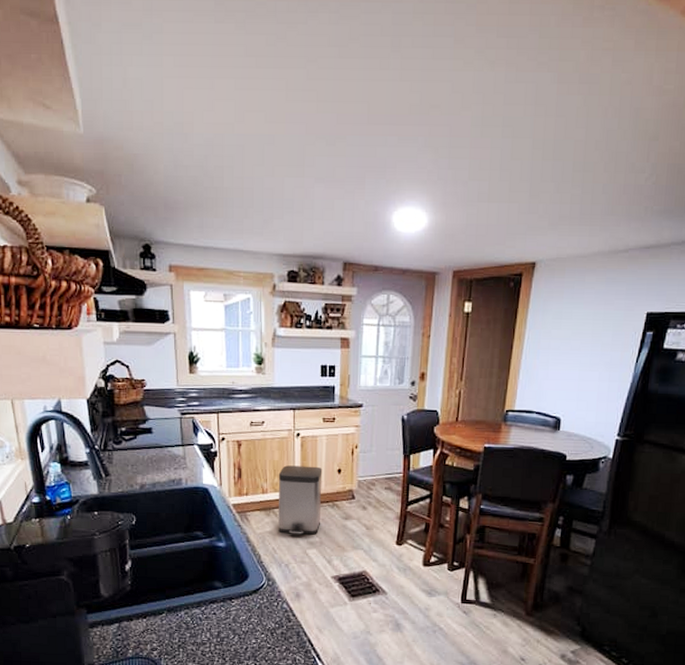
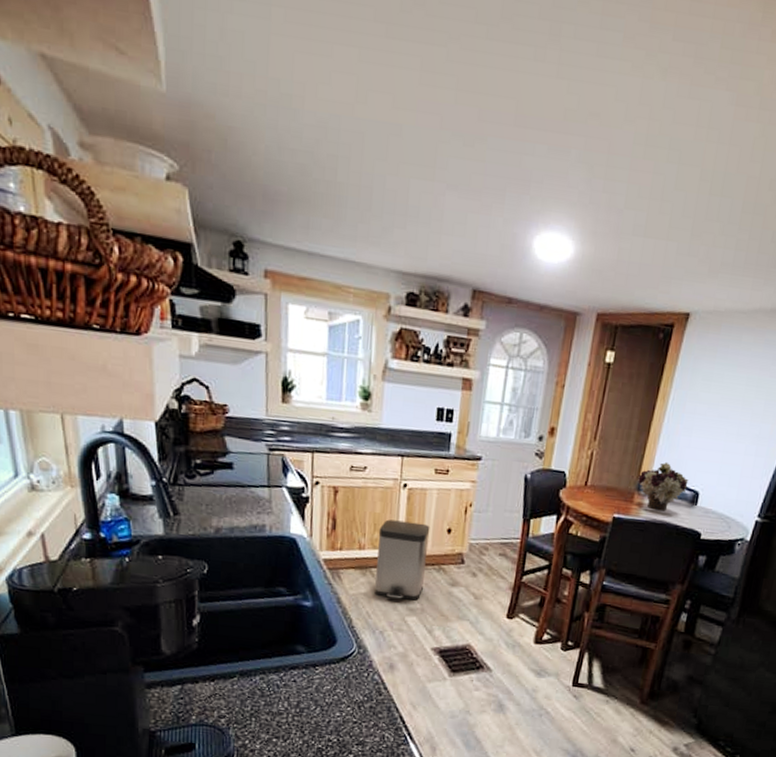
flower arrangement: none [503,393,550,438] -> present [638,461,689,512]

